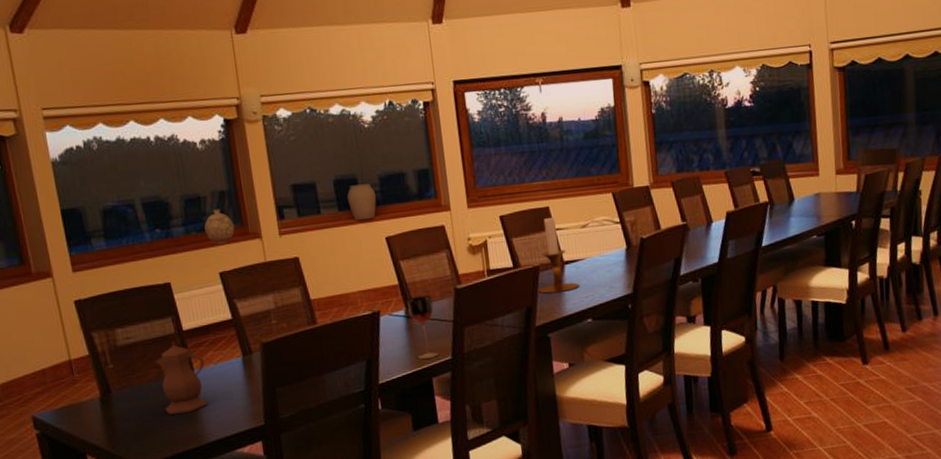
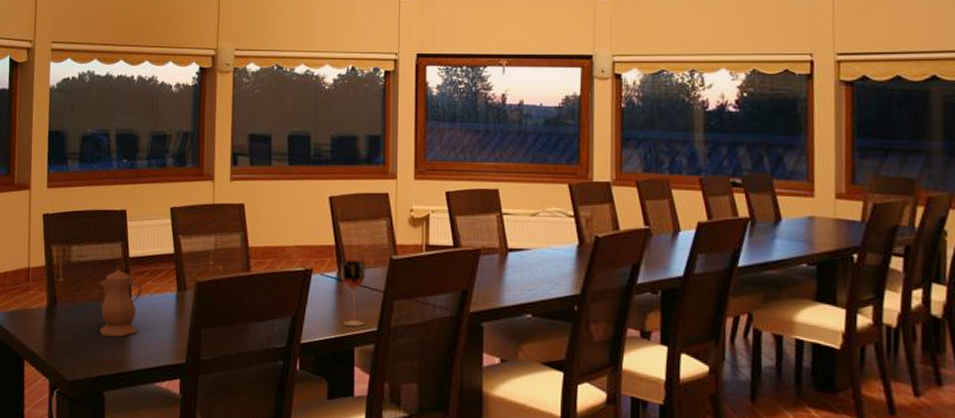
decorative vase: present [204,209,235,244] -> none [165,148,191,181]
vase: present [347,183,377,220] -> none [298,142,327,176]
candlestick: present [537,218,580,294] -> none [476,201,522,281]

